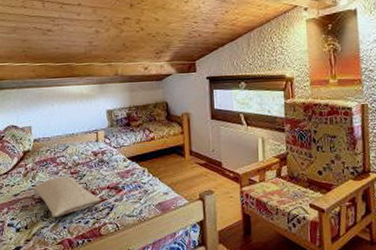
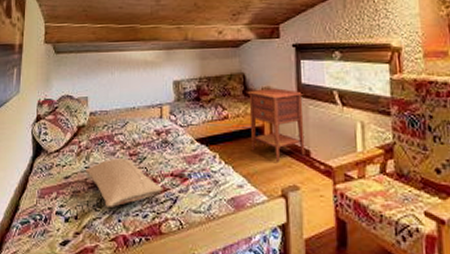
nightstand: none [170,113,218,173] -> present [247,88,305,162]

